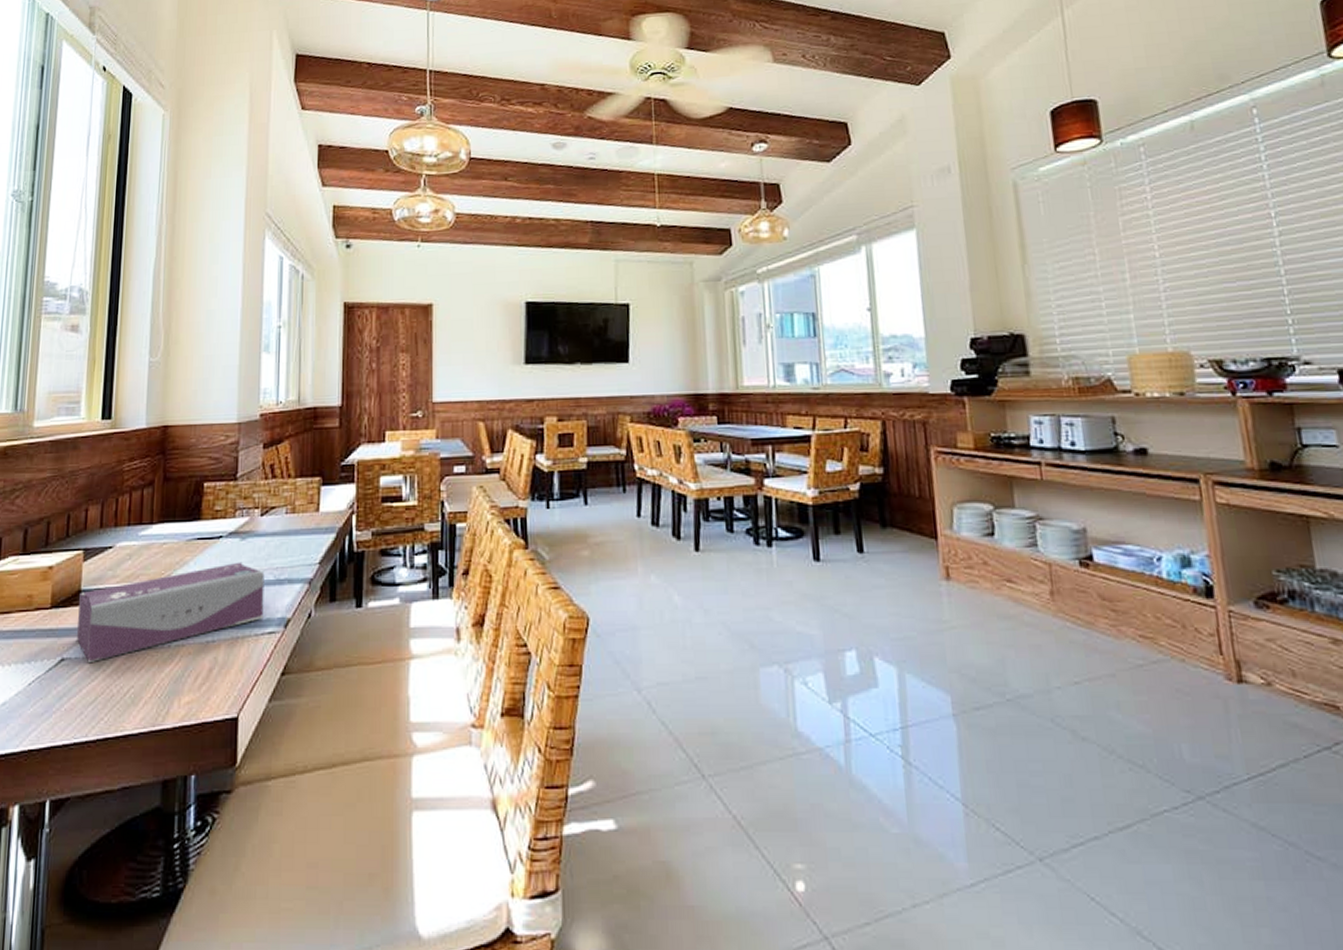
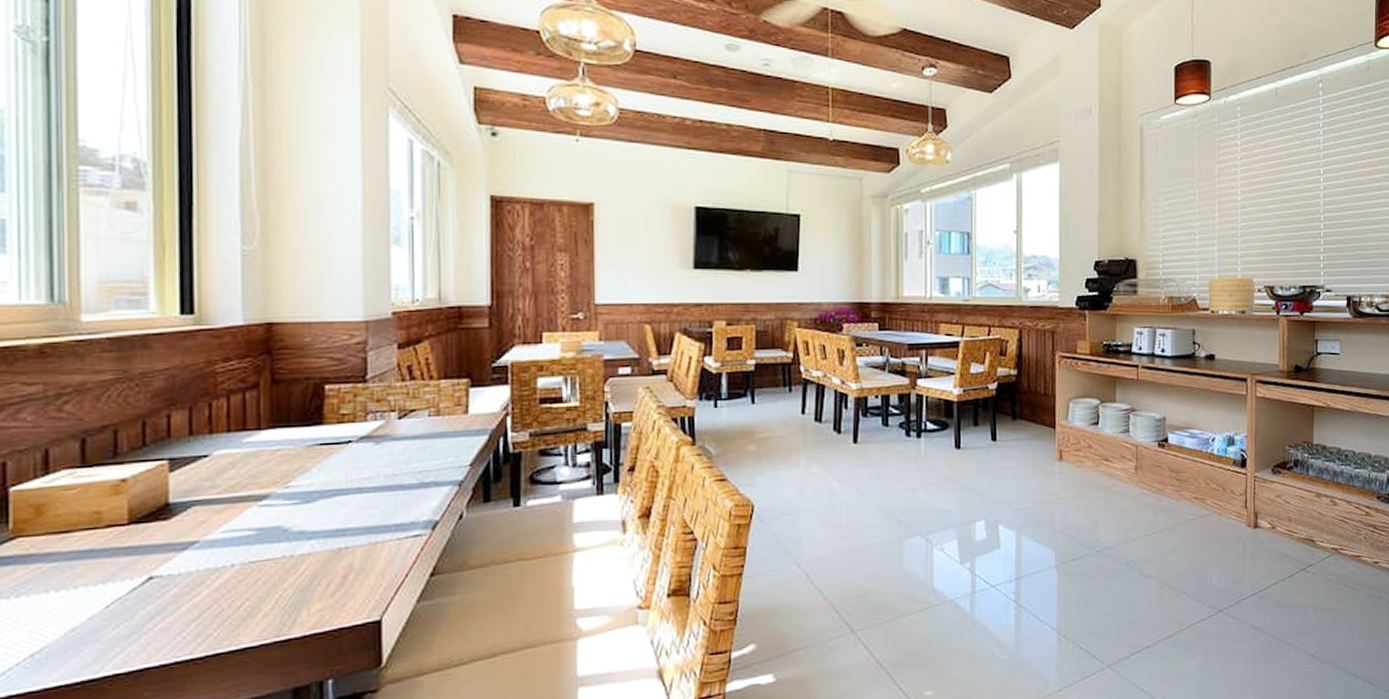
tissue box: present [77,562,265,664] -> none [168,466,407,580]

